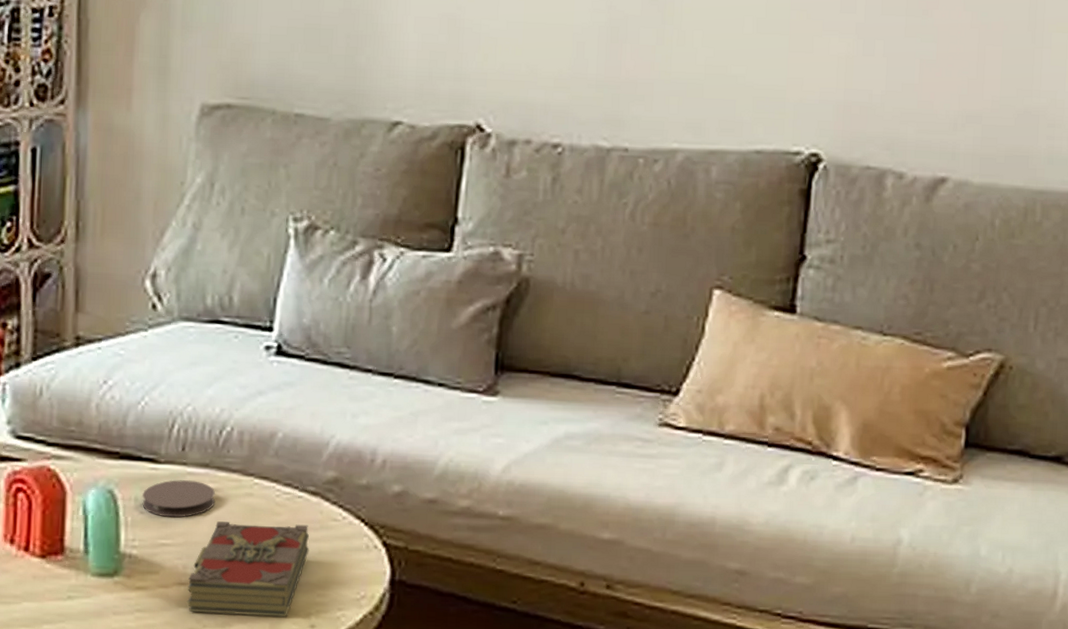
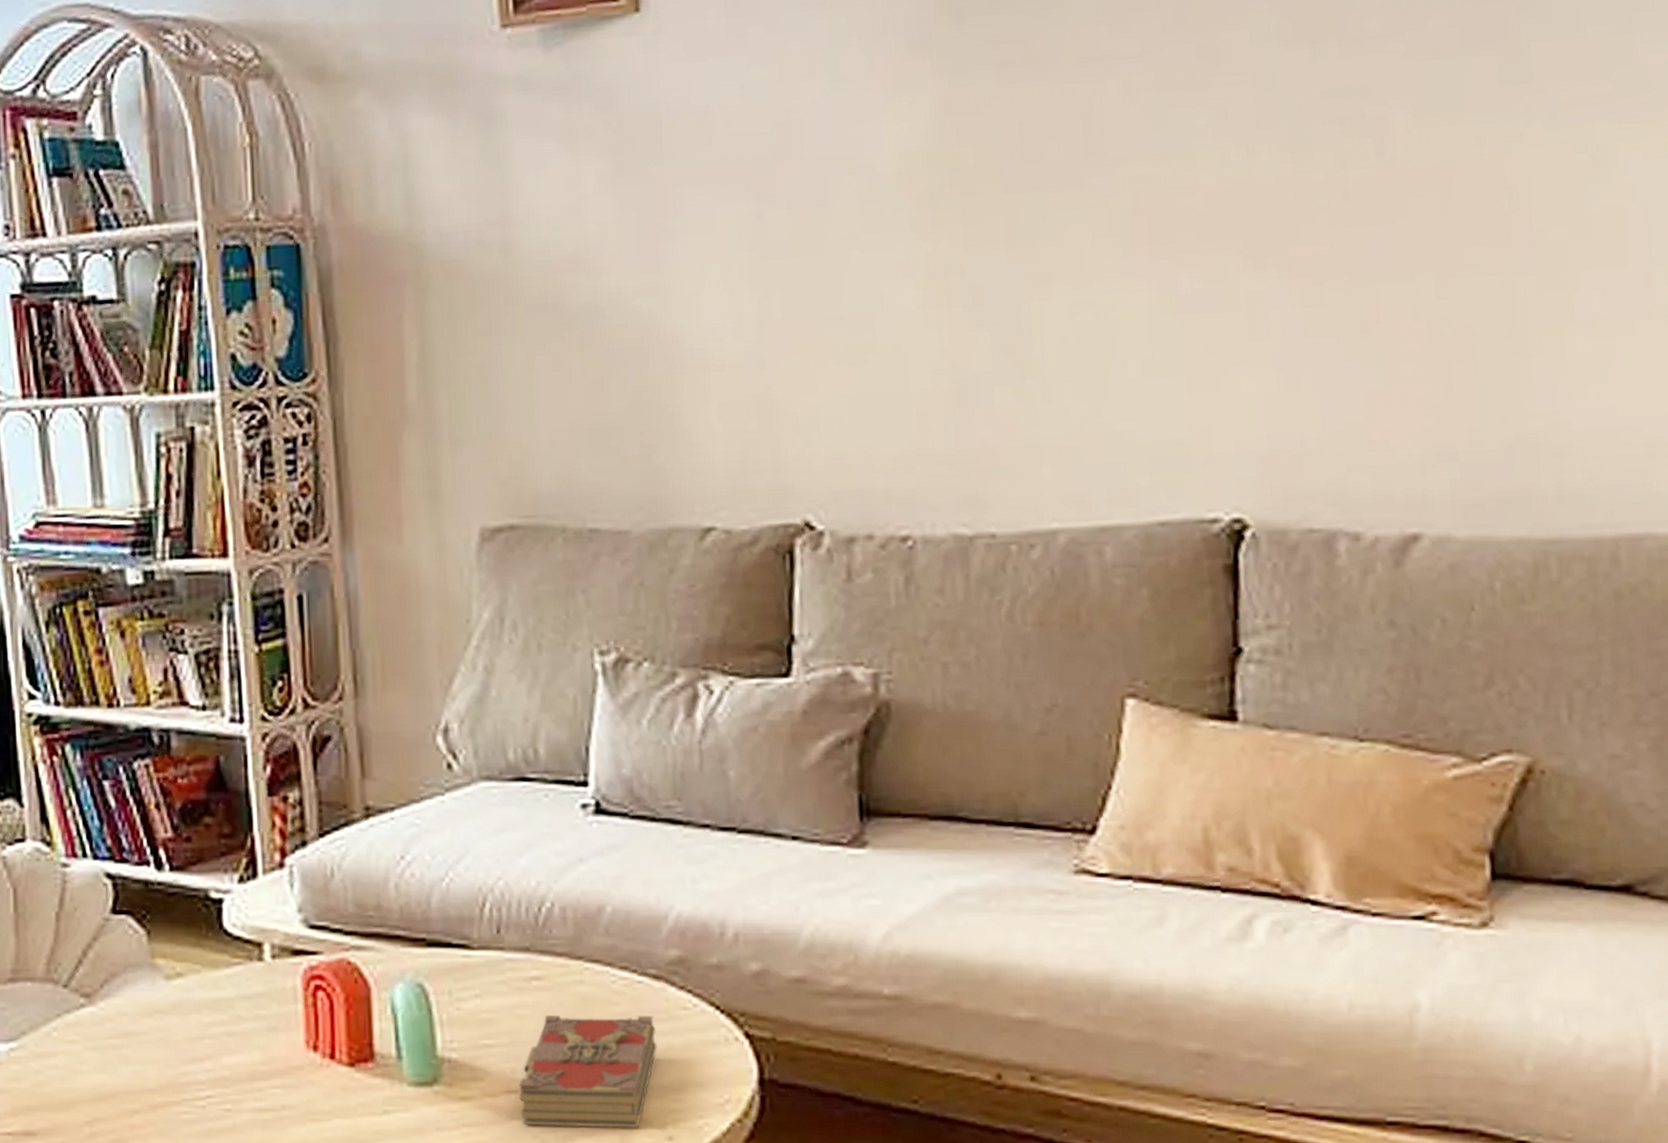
coaster: present [142,480,216,518] -> none [457,968,541,1013]

